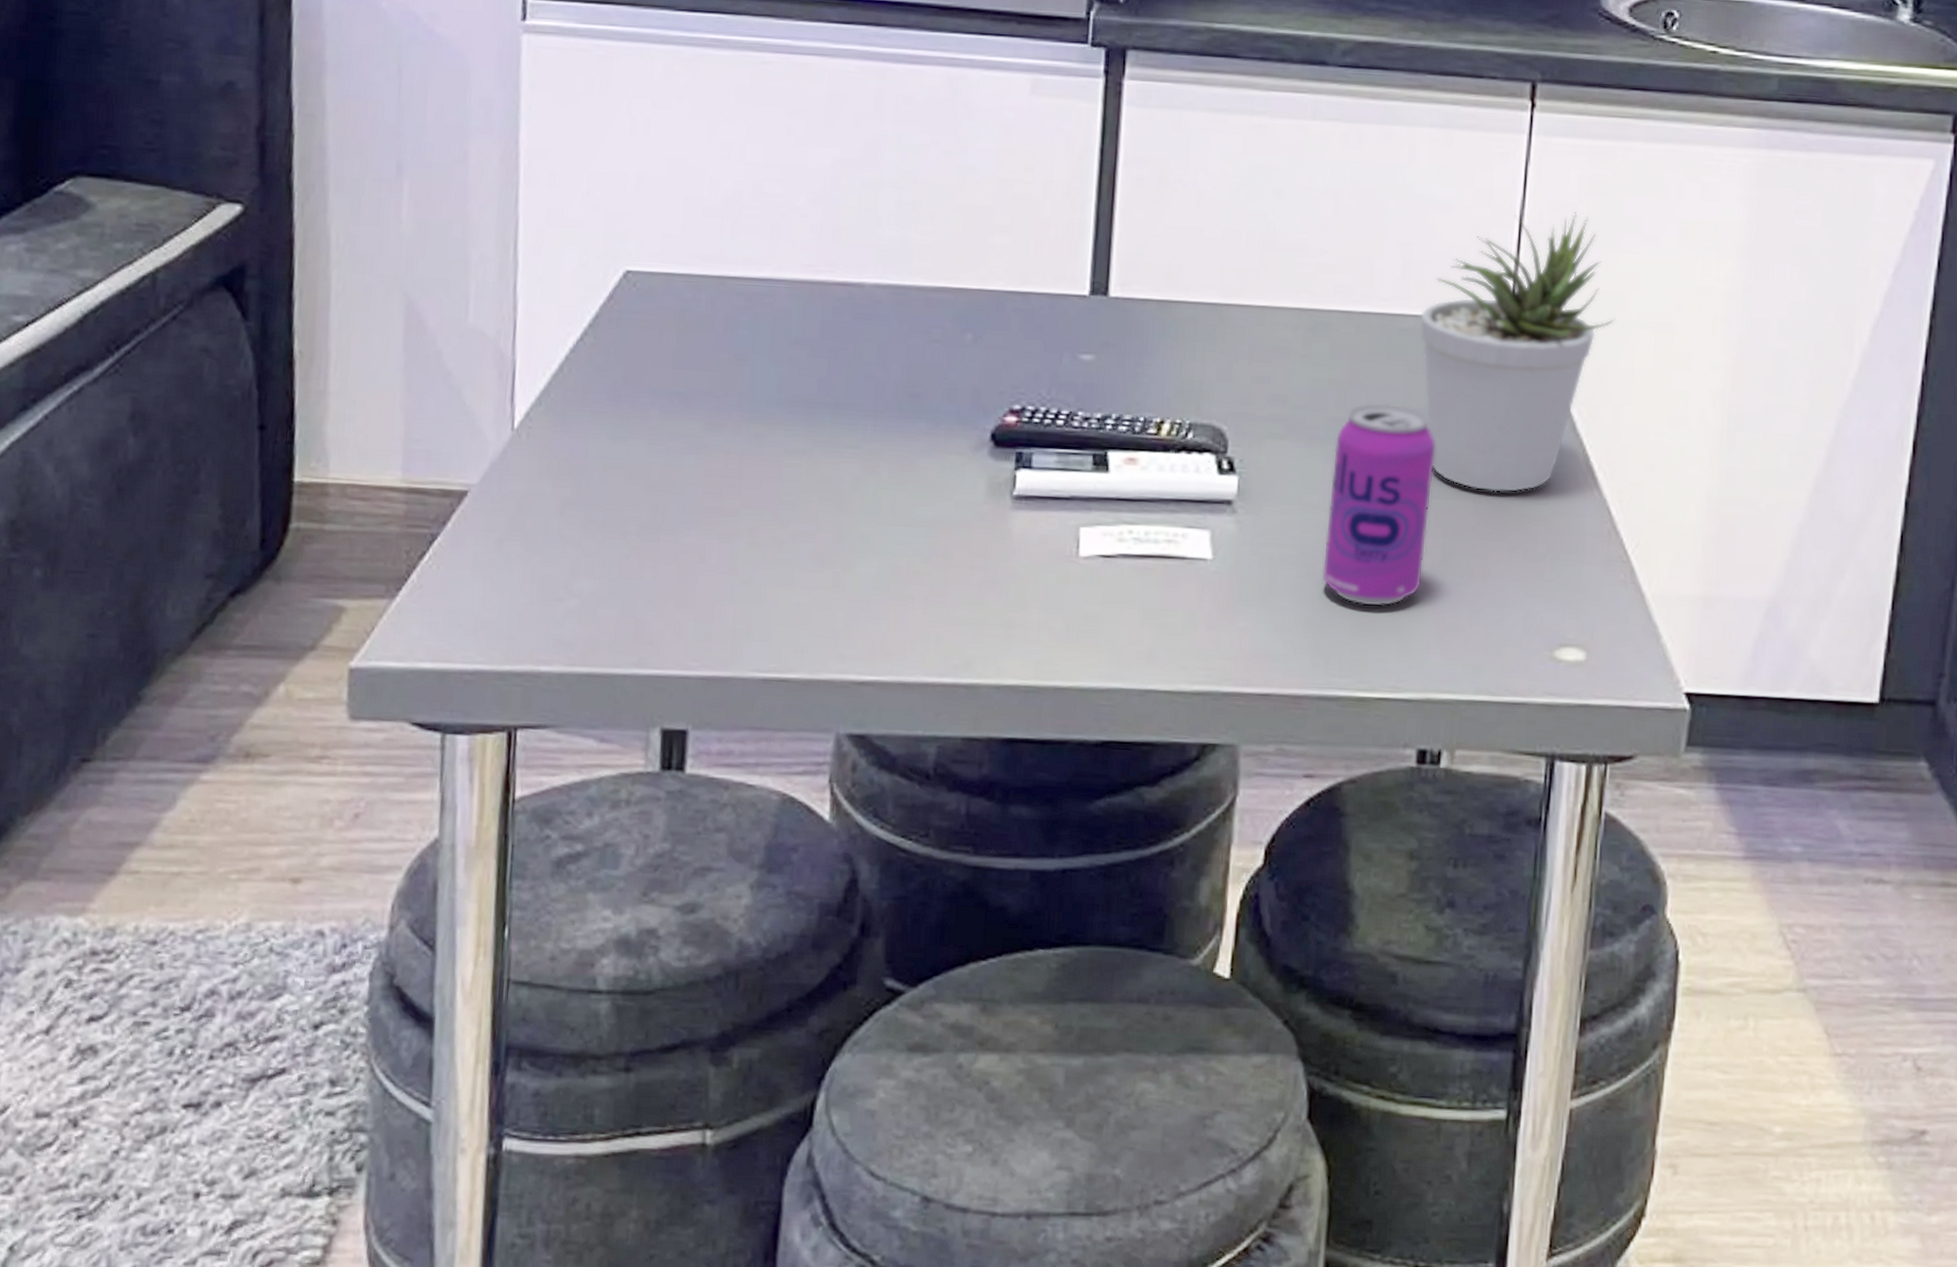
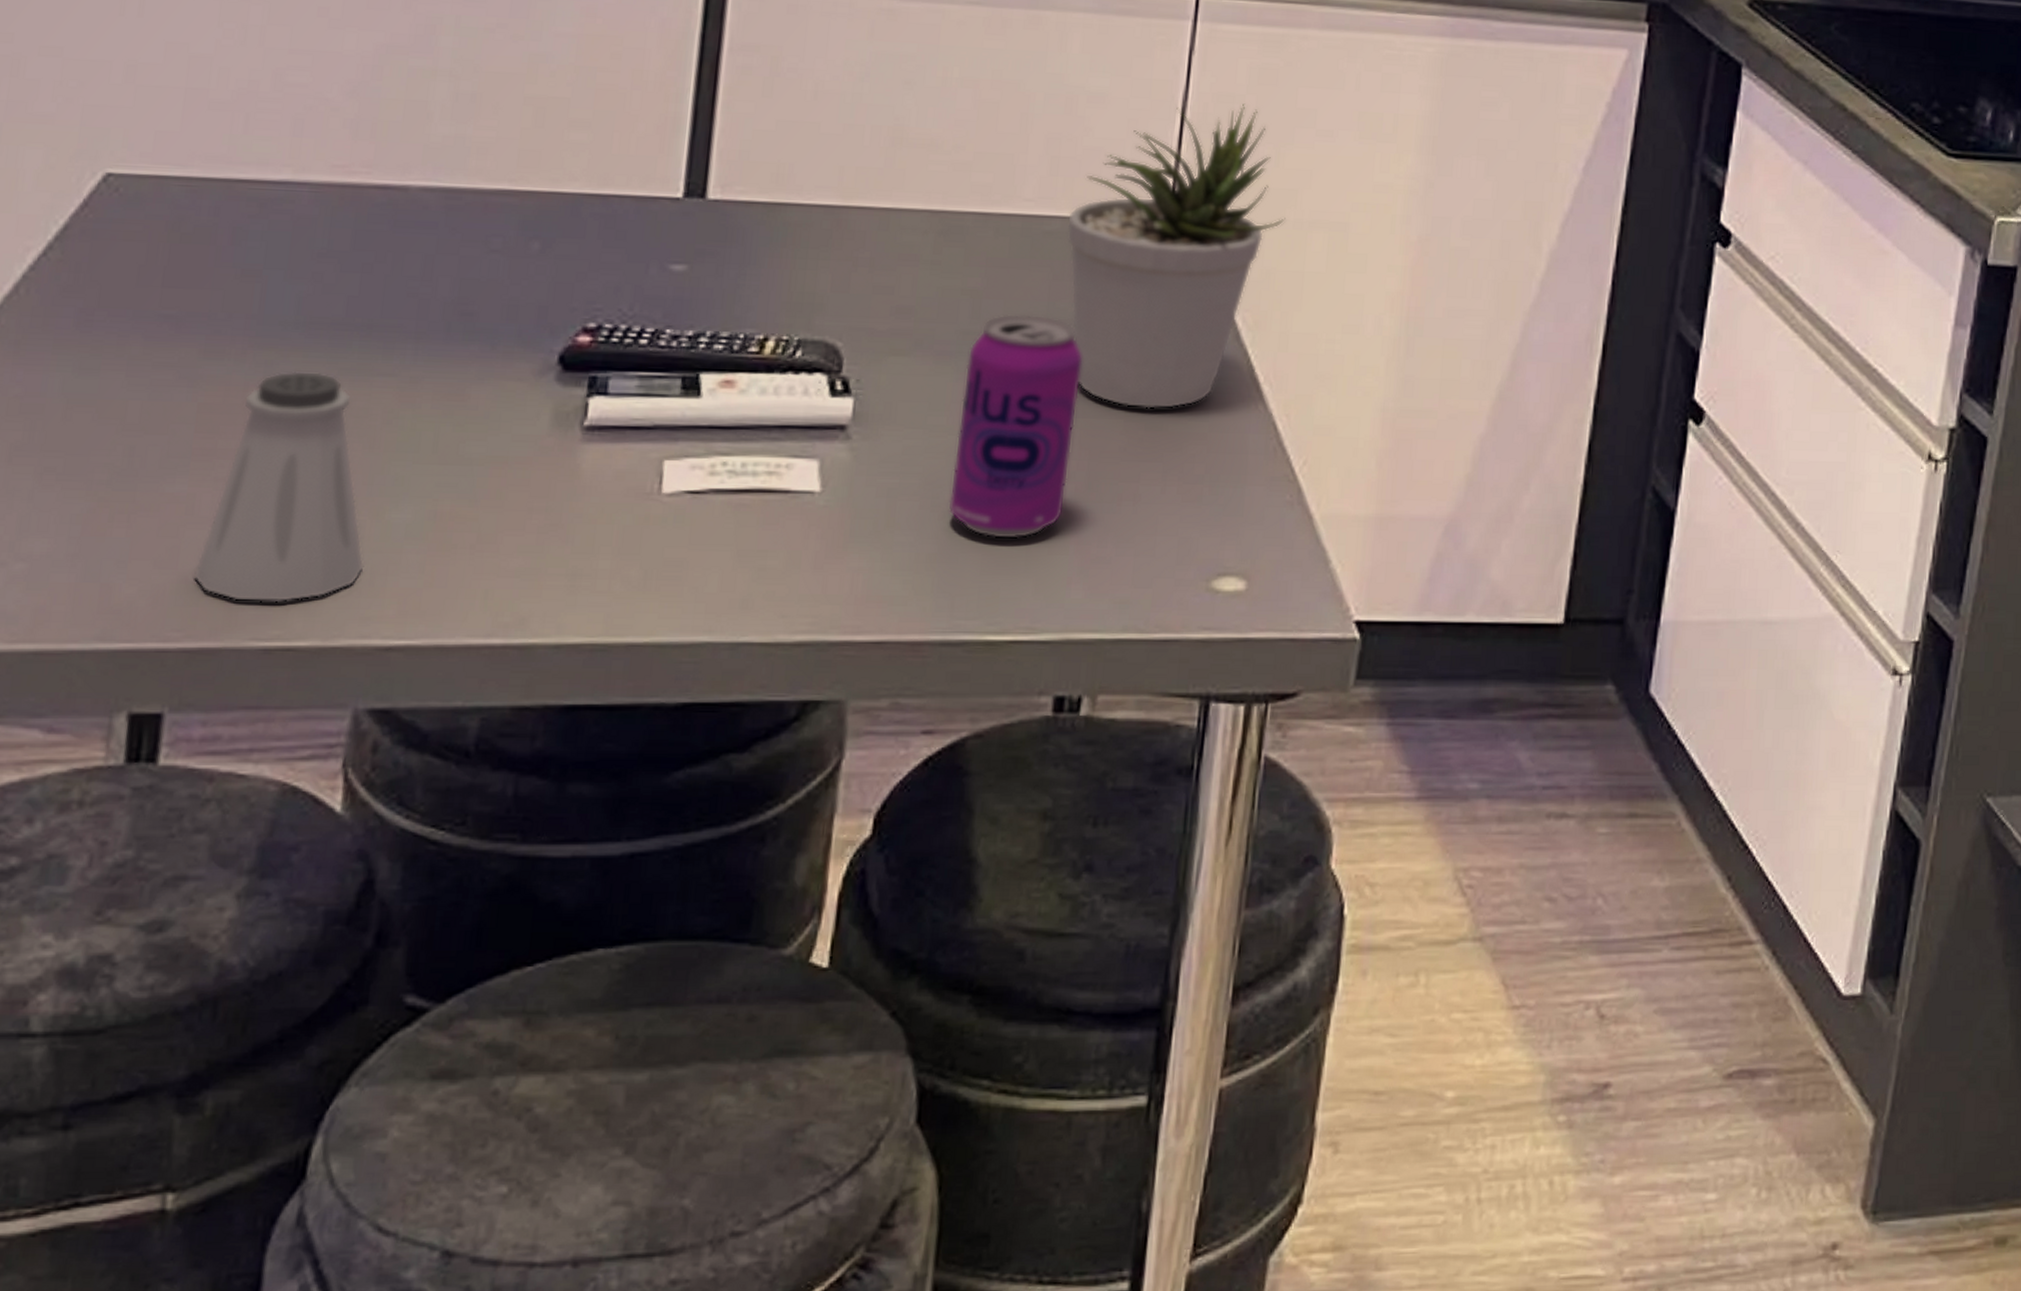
saltshaker: none [706,442,840,641] -> present [193,370,365,603]

